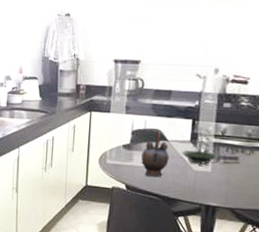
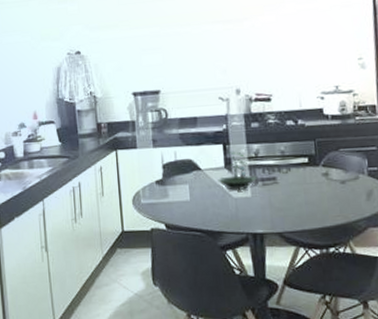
teapot: present [140,130,169,178] -> none [176,160,207,212]

